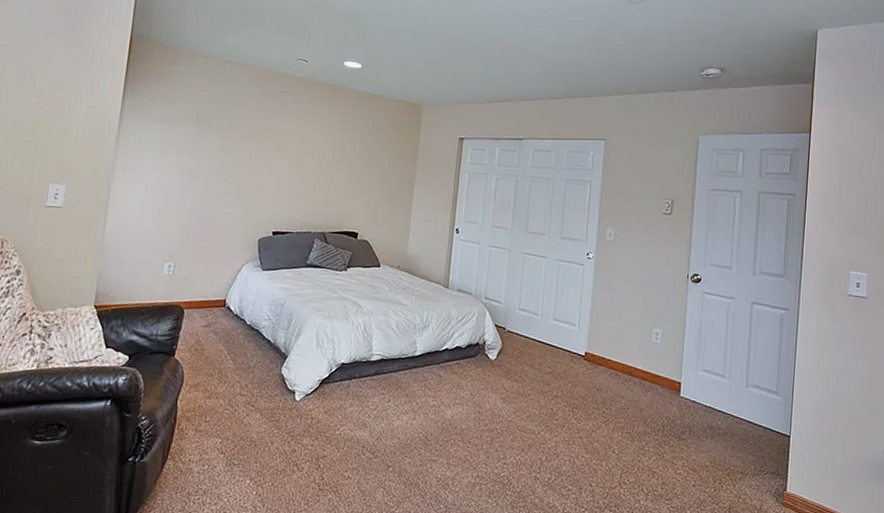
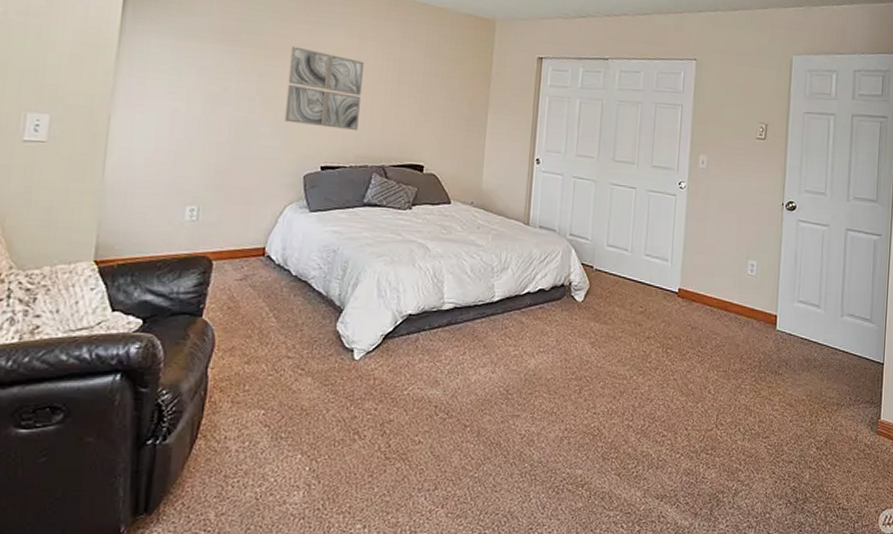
wall art: none [244,129,310,202] -> present [284,46,364,131]

